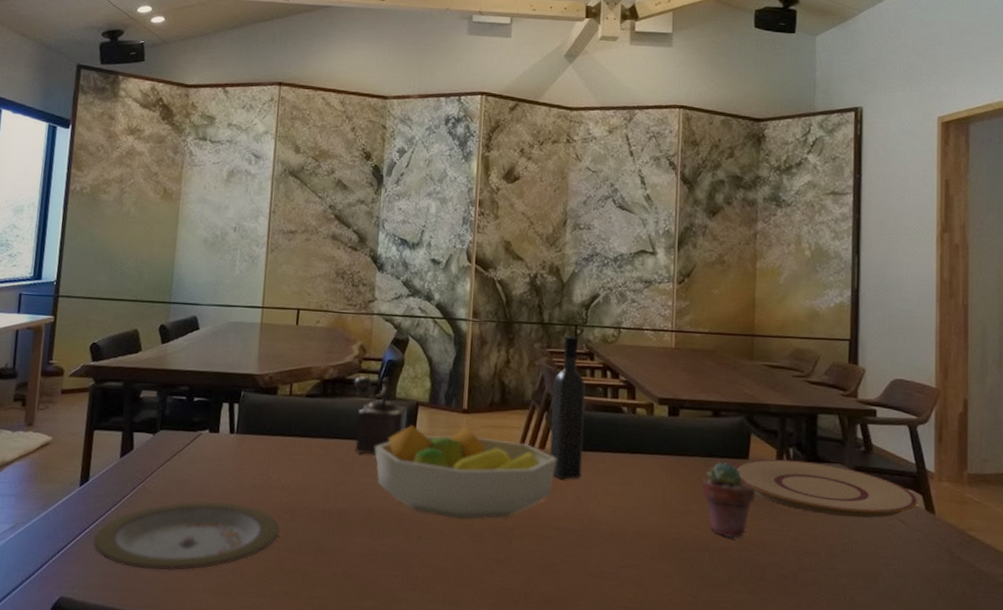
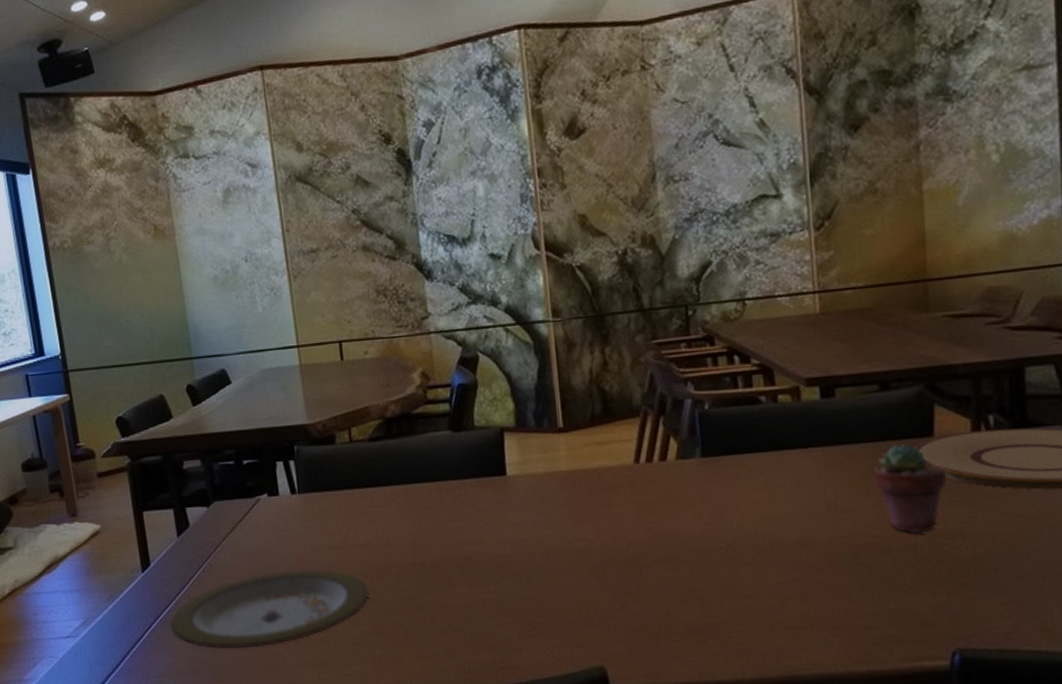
pepper mill: present [353,375,408,455] -> none [421,405,494,497]
fruit bowl: present [375,424,557,520] -> none [460,447,684,553]
wine bottle: present [550,335,585,480] -> none [666,318,717,493]

